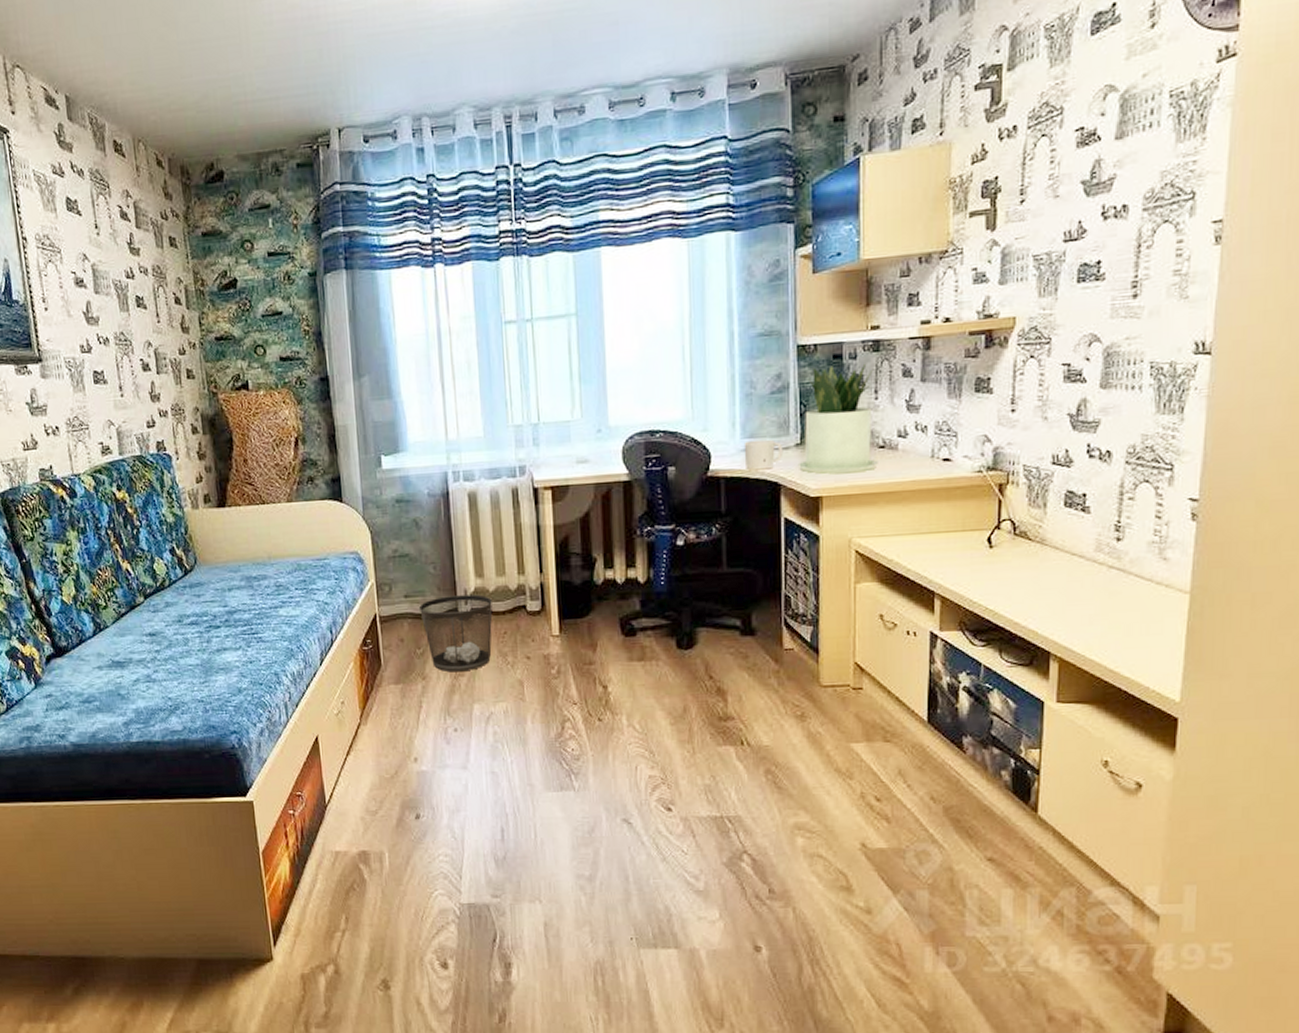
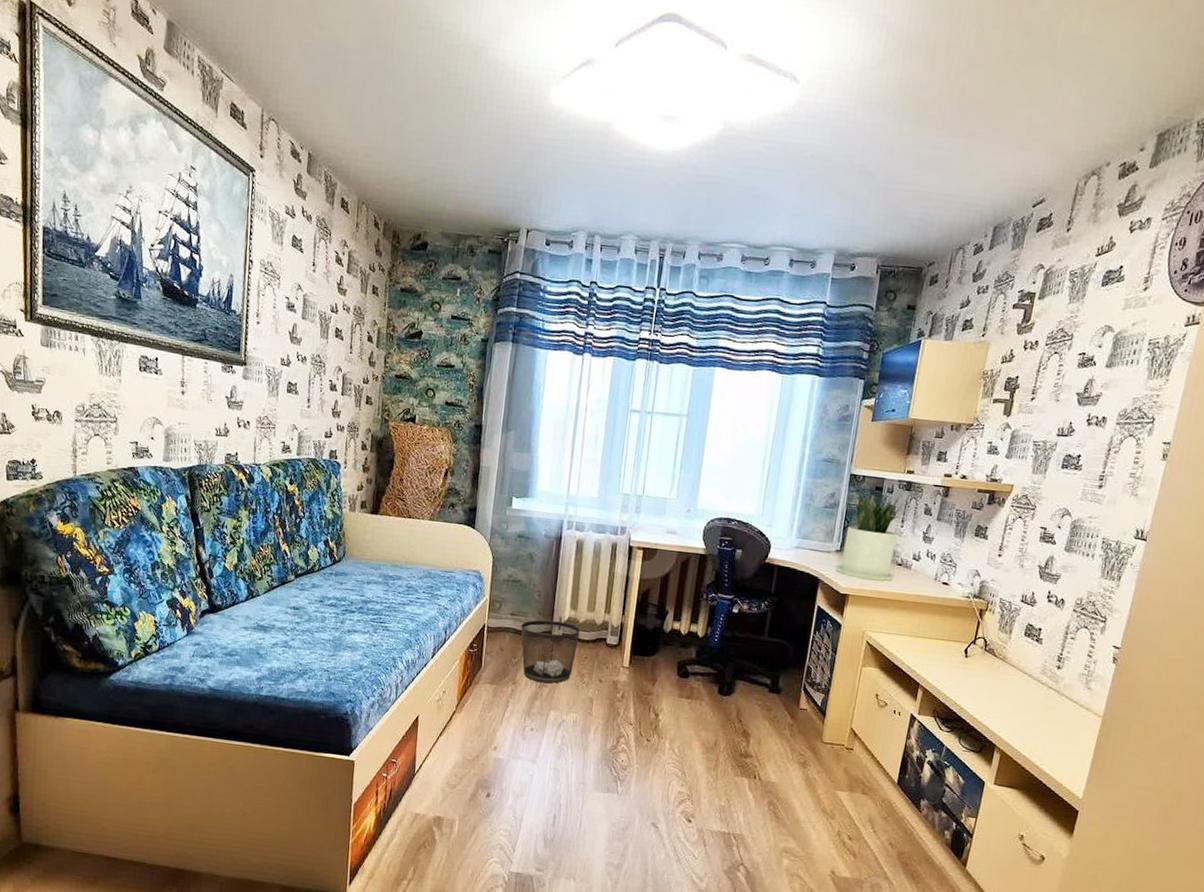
mug: present [745,439,784,471] -> none [795,540,827,566]

